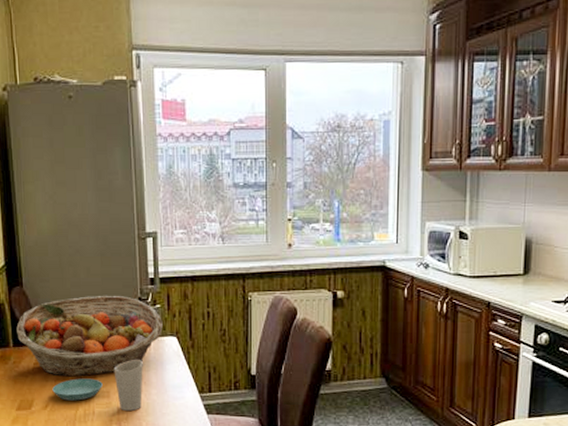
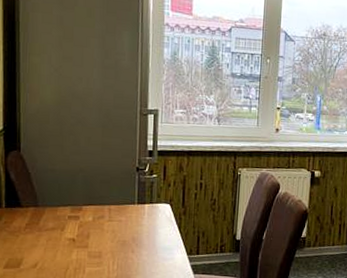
fruit basket: present [16,296,163,377] -> none [10,163,158,238]
saucer: present [52,378,103,401] -> none [43,239,95,260]
cup: present [113,360,143,411] -> none [107,223,136,270]

